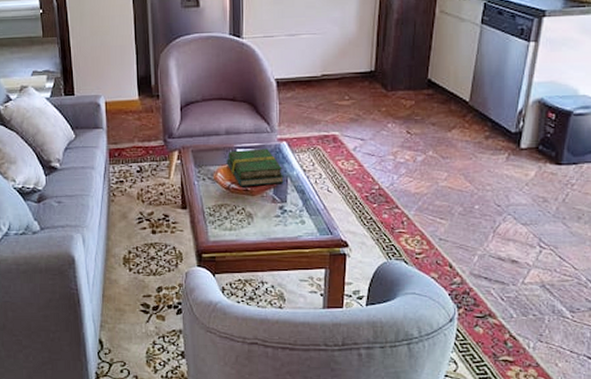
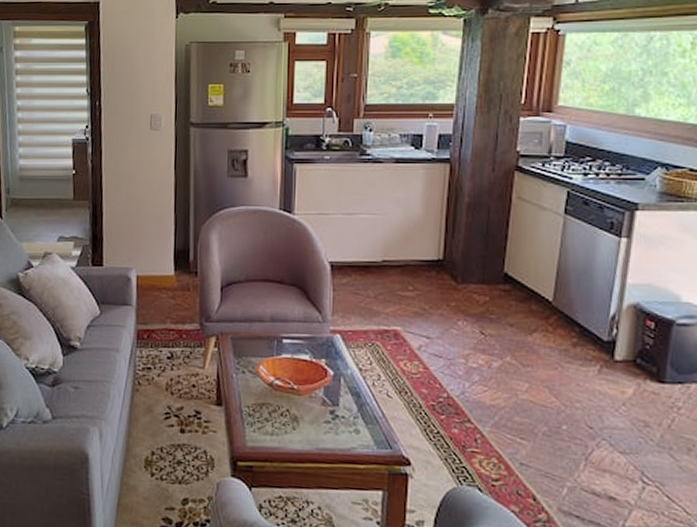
book: present [226,149,284,187] -> none [270,340,336,385]

